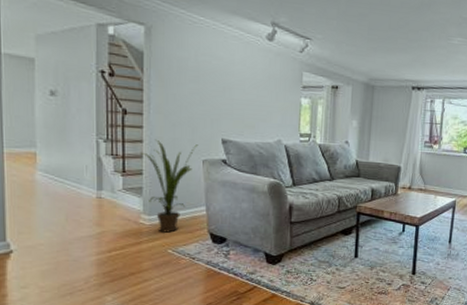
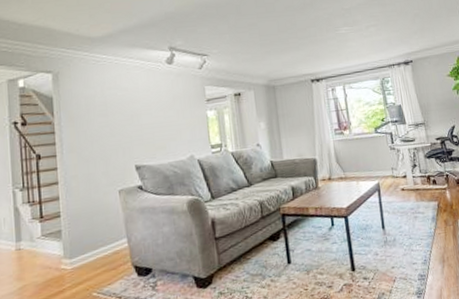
house plant: present [140,139,199,233] -> none [56,176,113,275]

